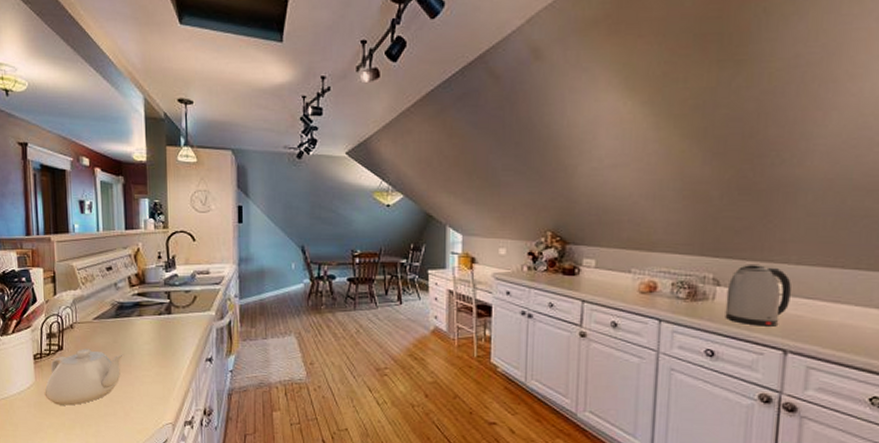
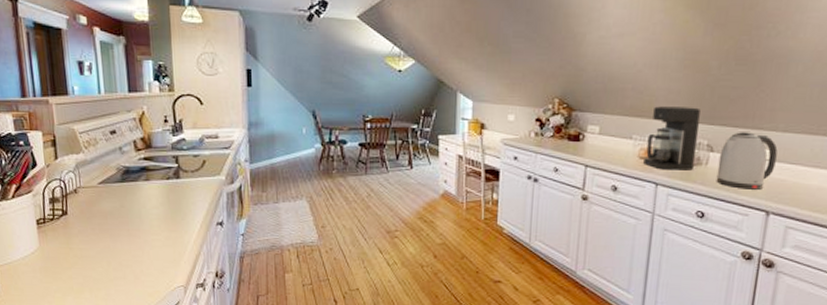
teapot: present [44,349,125,406] -> none [50,213,133,270]
coffee maker: none [644,239,703,306] -> present [643,106,701,171]

